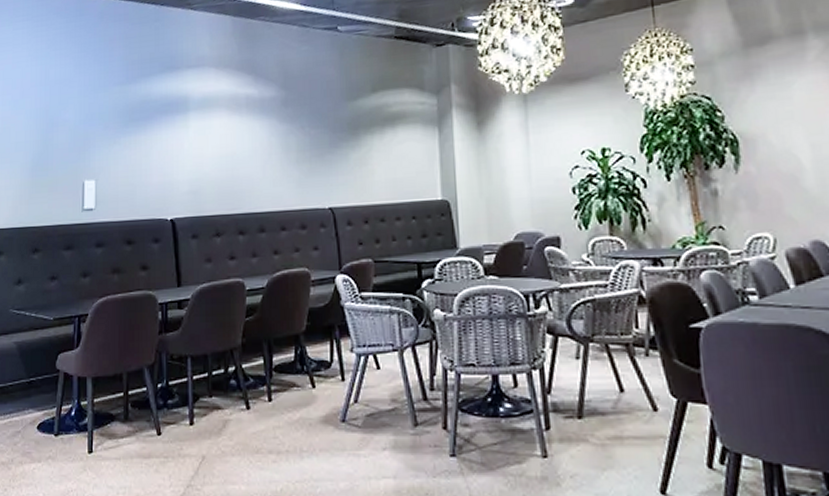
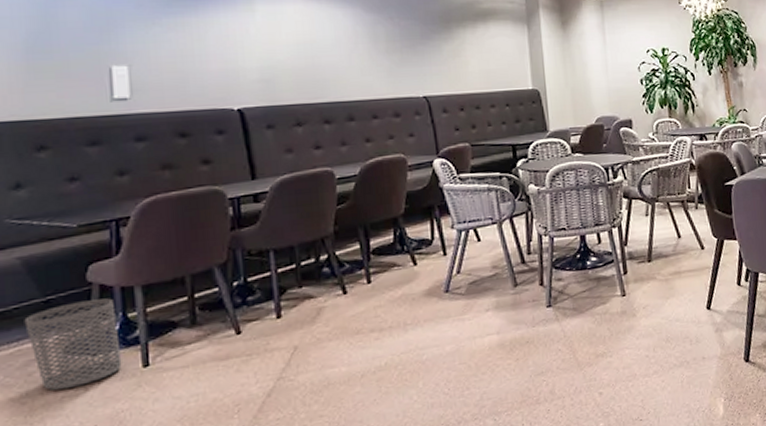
waste bin: none [15,386,74,461] -> present [24,298,122,391]

